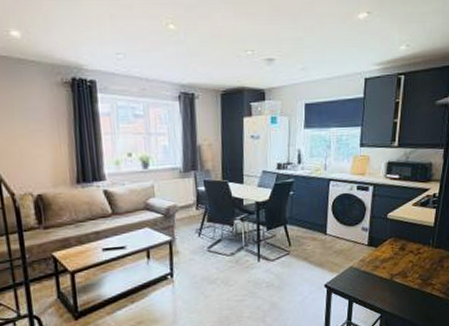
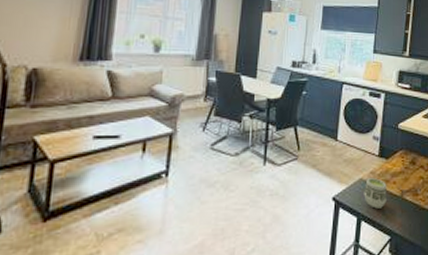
cup: none [354,265,377,292] -> present [364,178,387,209]

